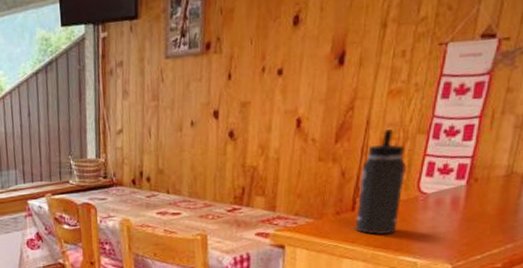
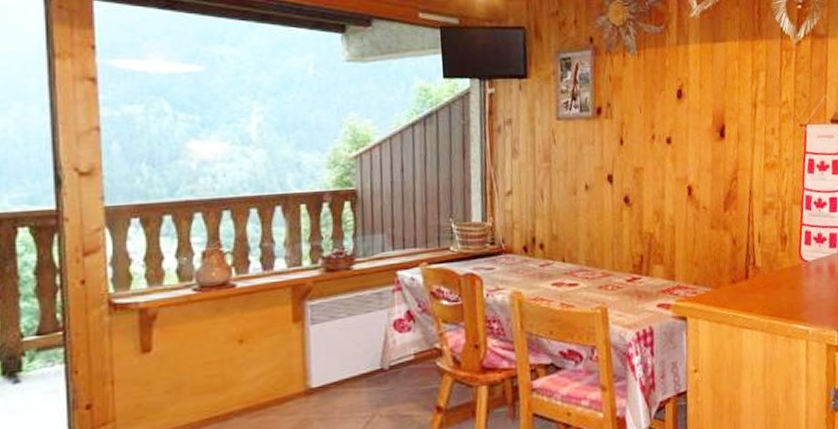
thermos bottle: present [355,129,407,235] -> none [749,199,788,303]

